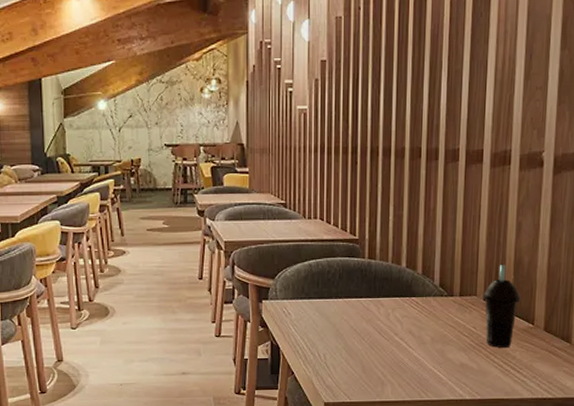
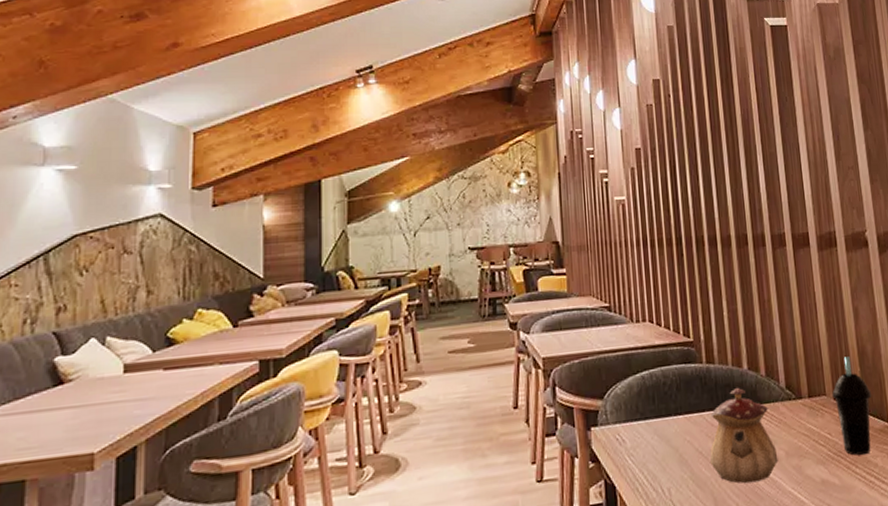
teapot: none [363,281,424,358] -> present [710,387,778,484]

